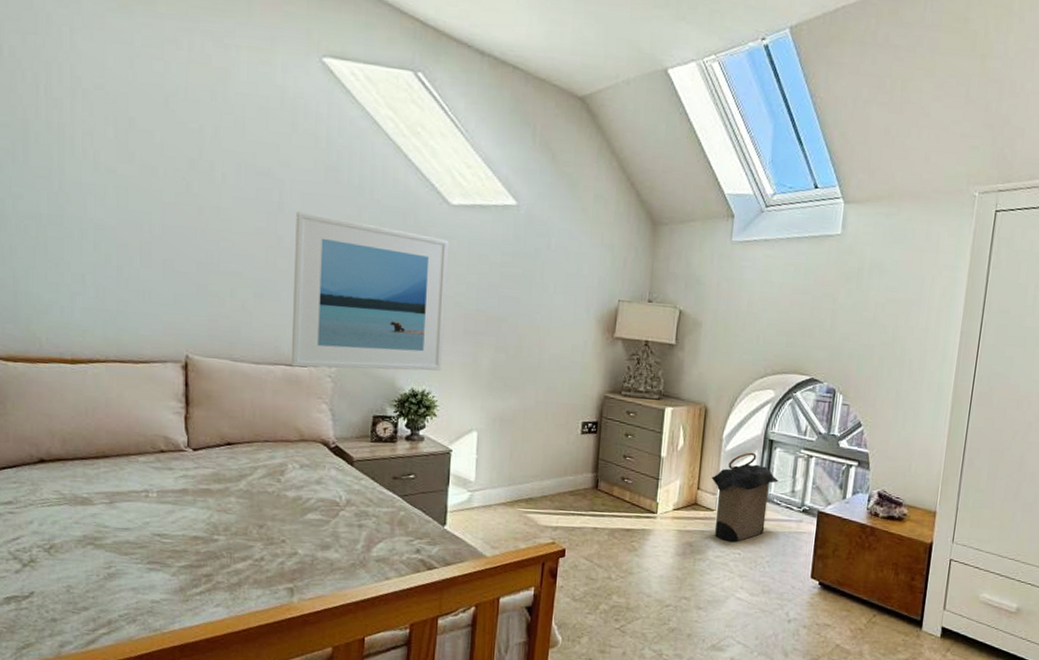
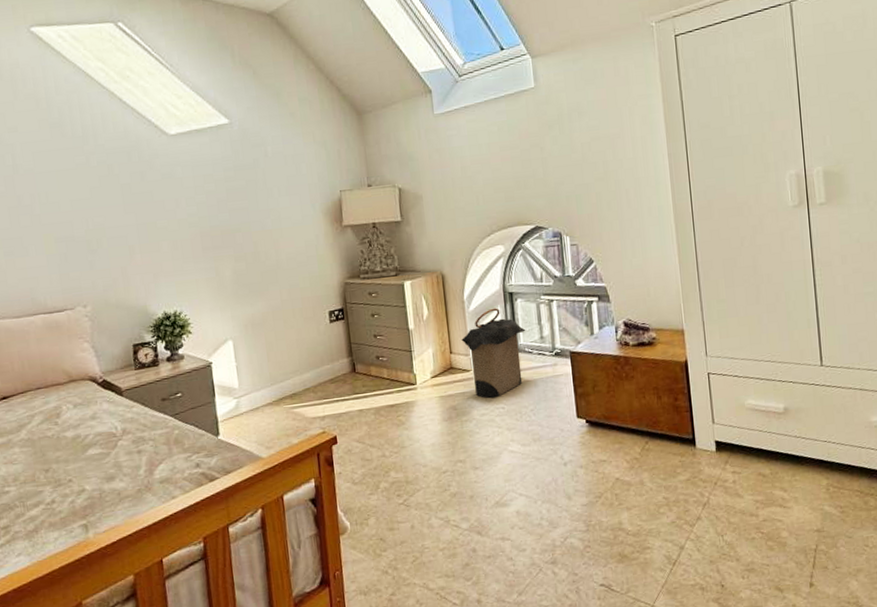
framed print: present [290,211,449,371] -> none [30,168,189,314]

